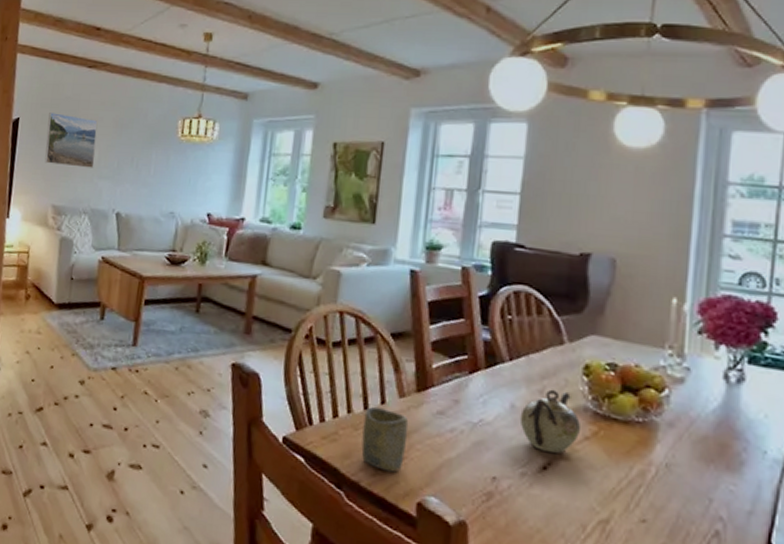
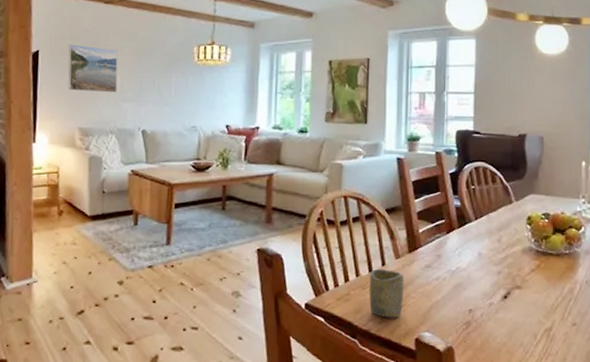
teapot: present [519,389,580,453] -> none [485,238,527,284]

